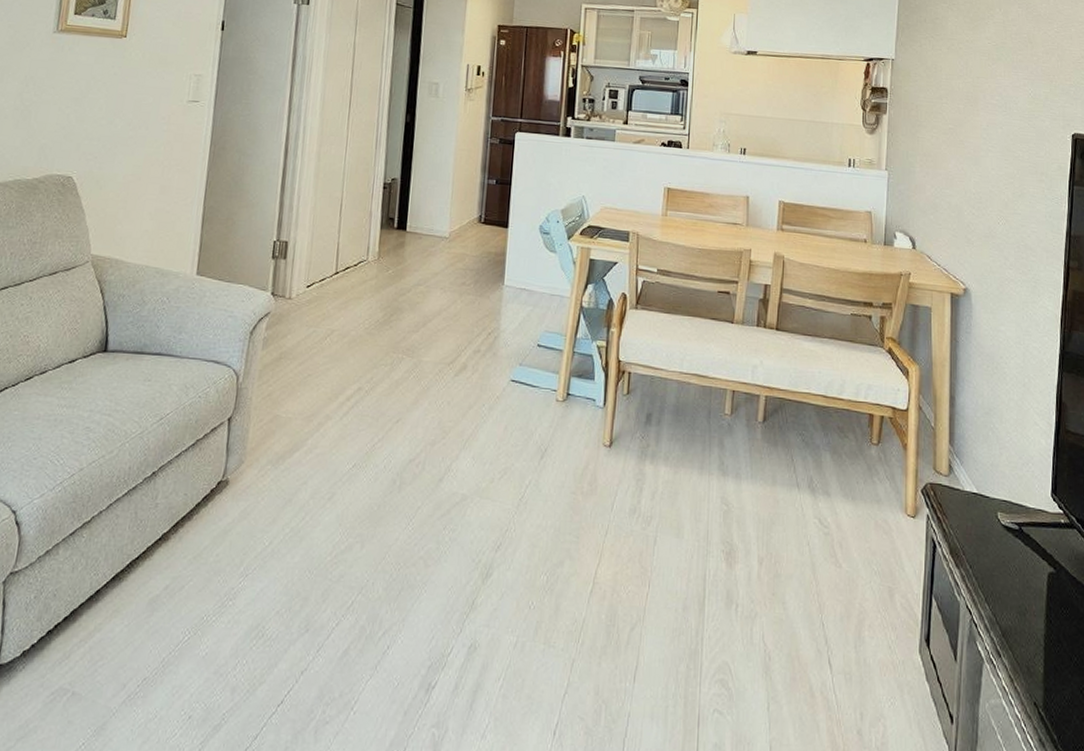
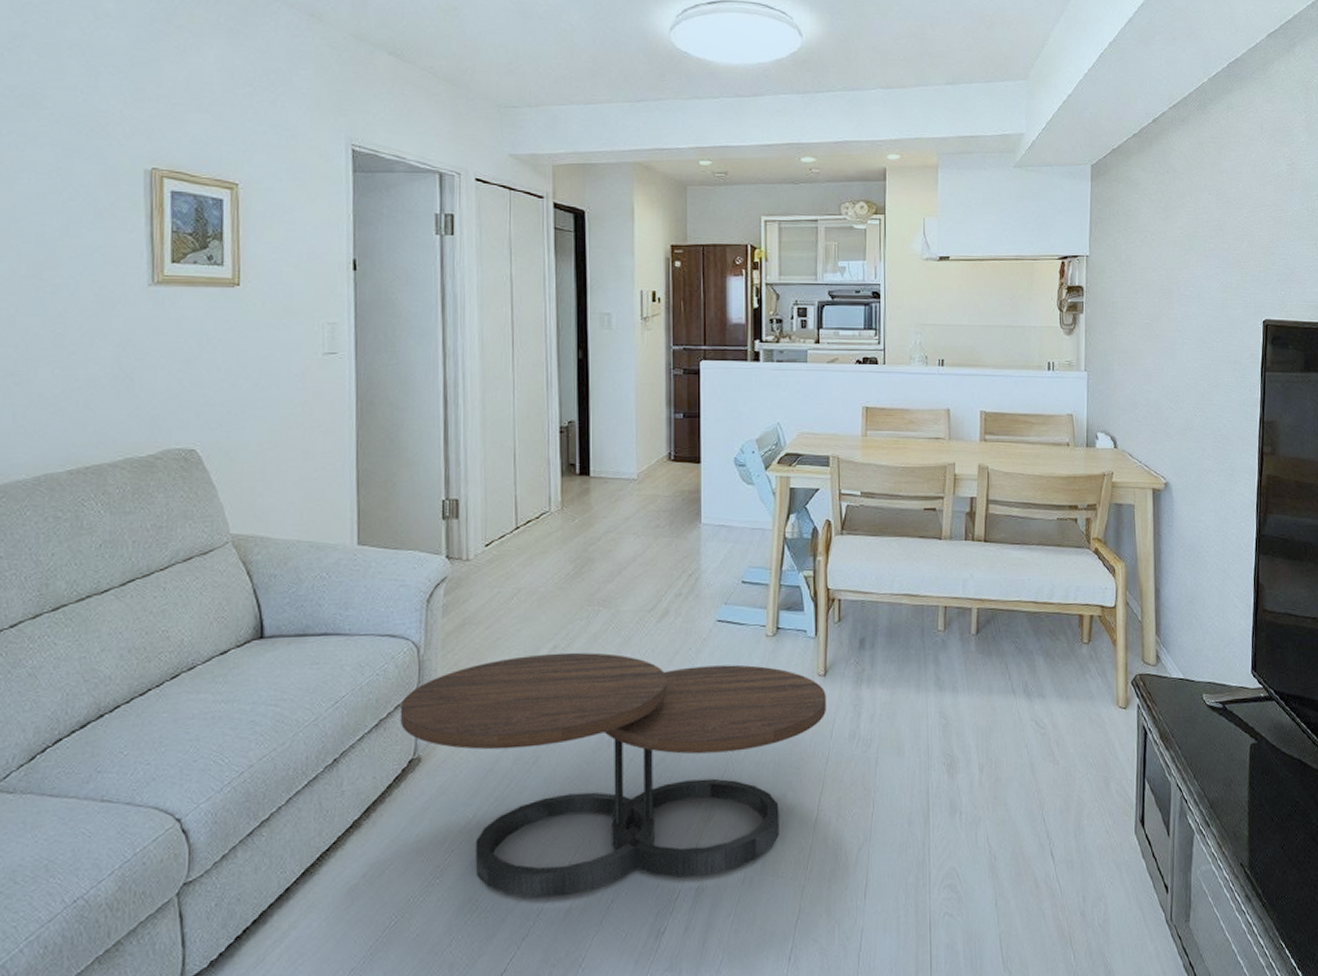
coffee table: none [214,394,610,636] -> present [399,652,826,898]

